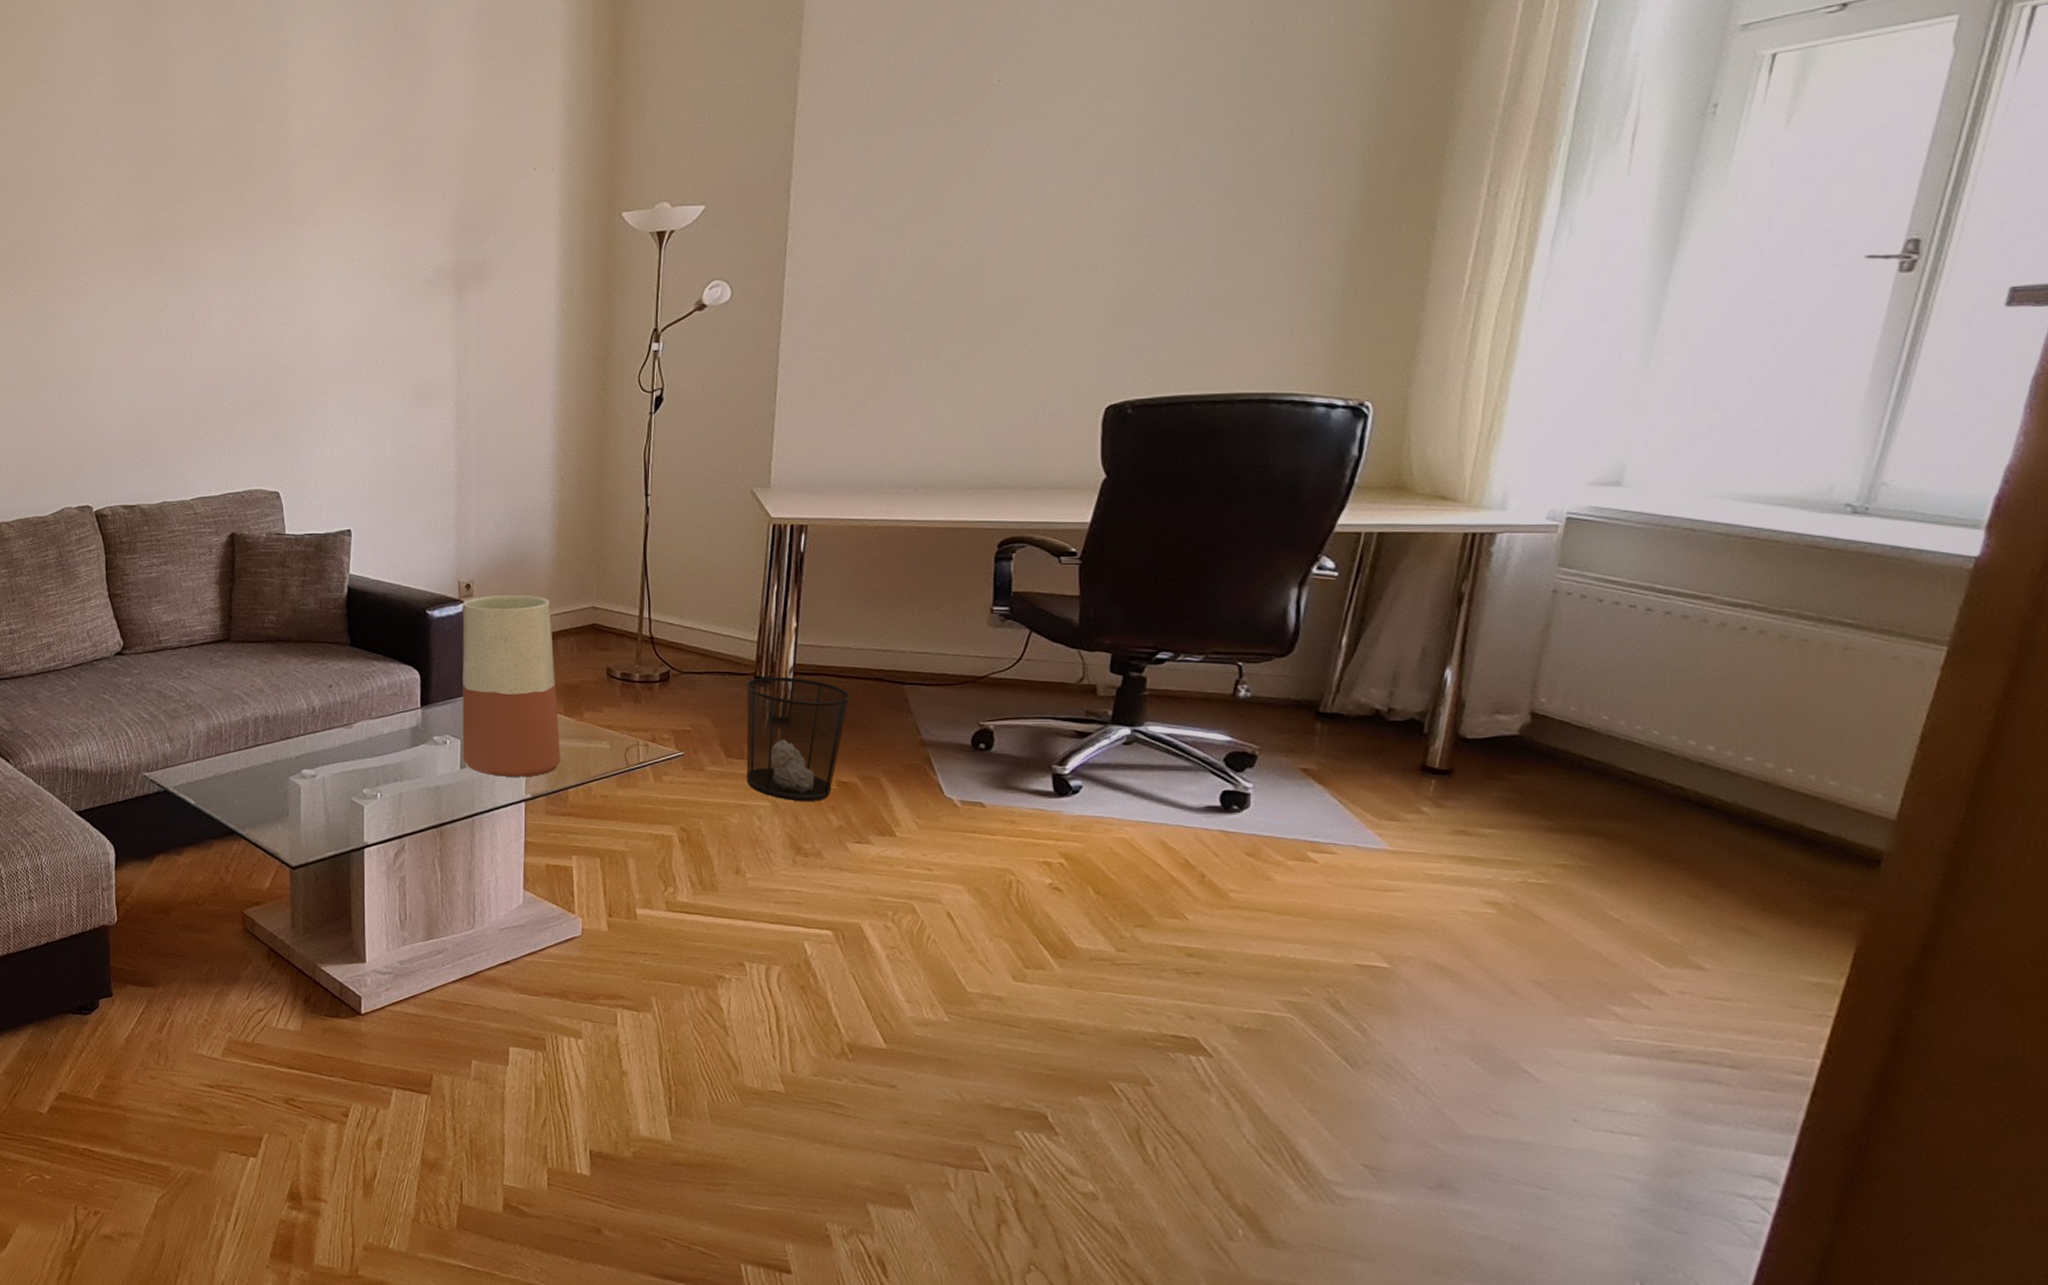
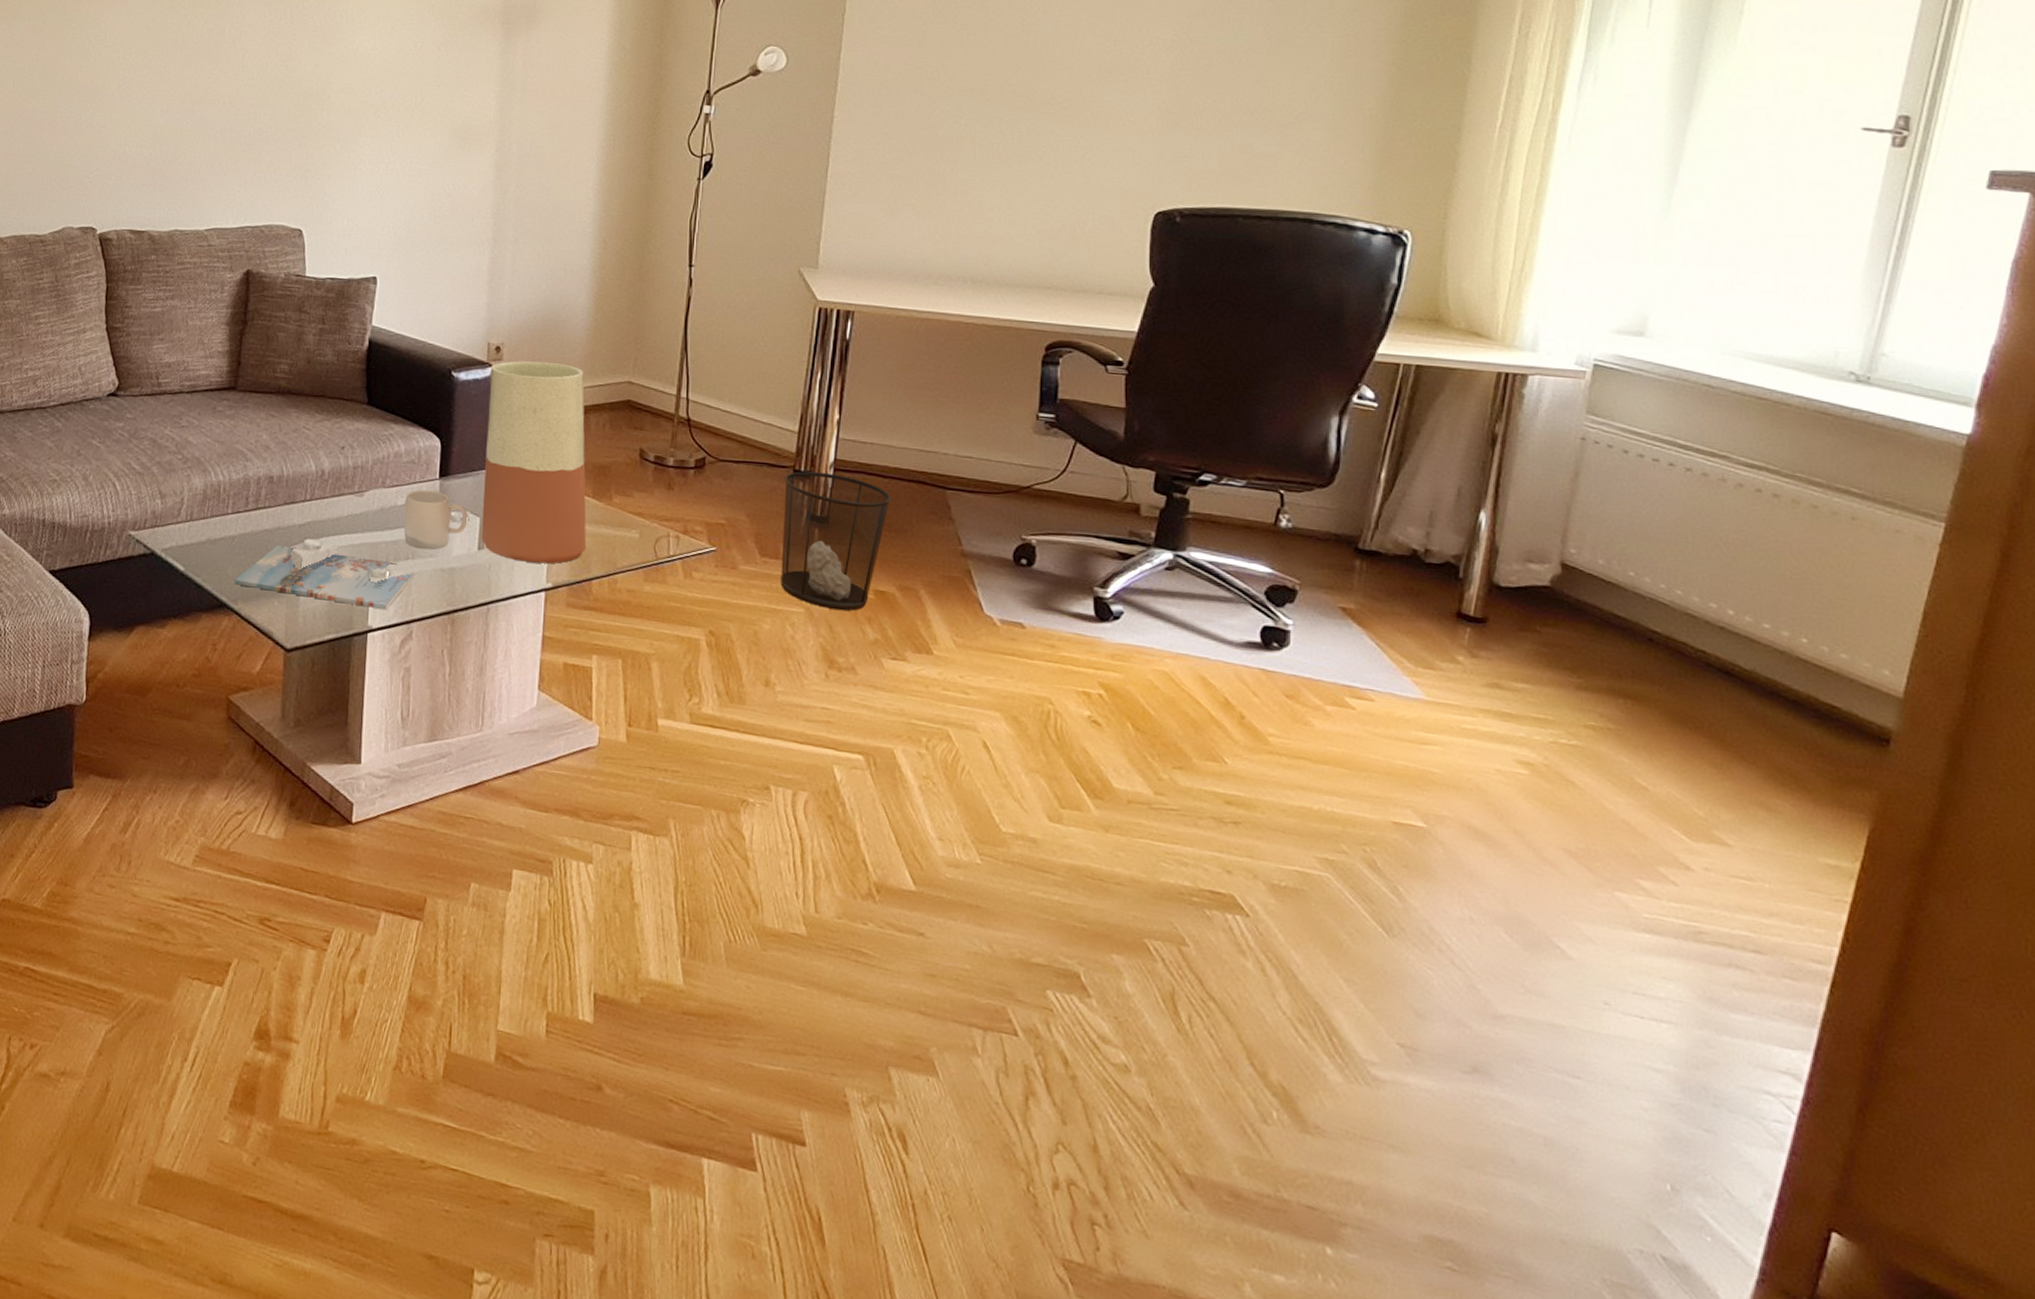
magazine: none [241,776,407,828] -> present [234,544,419,610]
mug: none [389,719,449,772] -> present [402,490,468,550]

